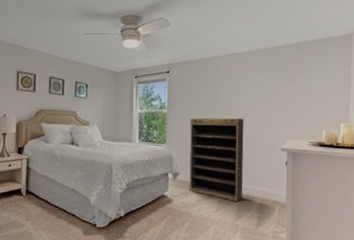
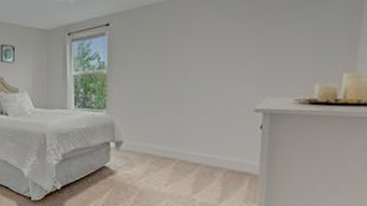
bookshelf: present [189,117,244,203] -> none [135,75,206,174]

